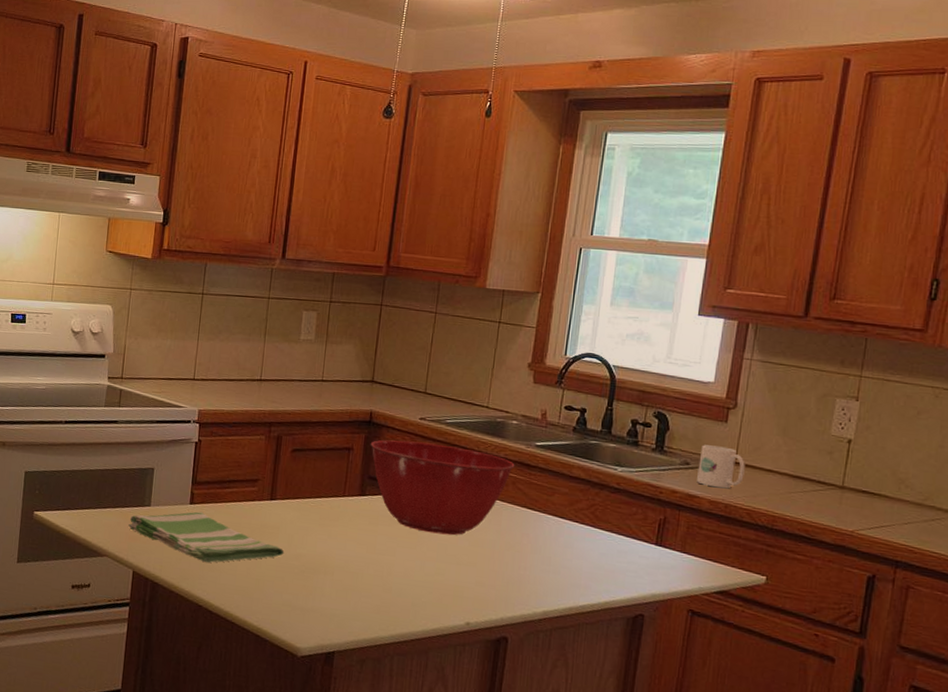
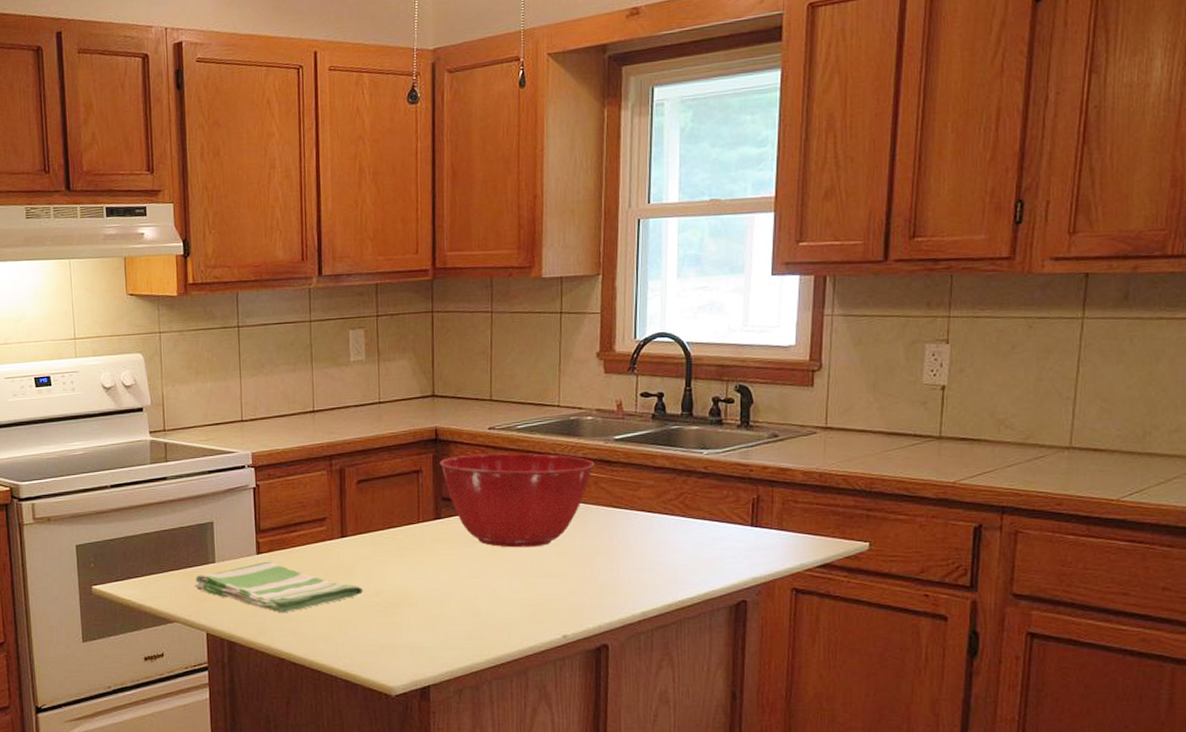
mug: present [697,445,745,489] -> none [787,412,836,457]

